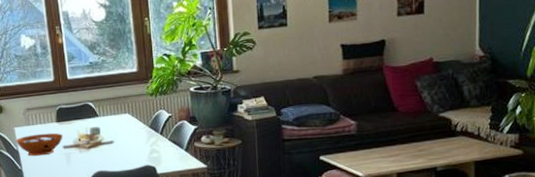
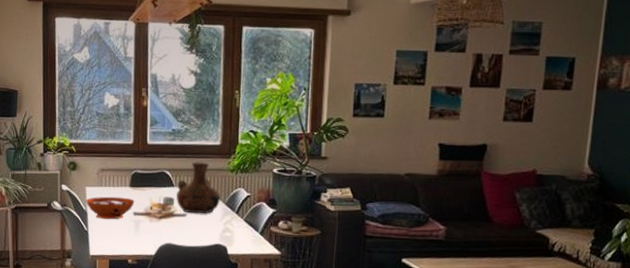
vase: none [101,89,144,140] -> present [176,162,220,214]

